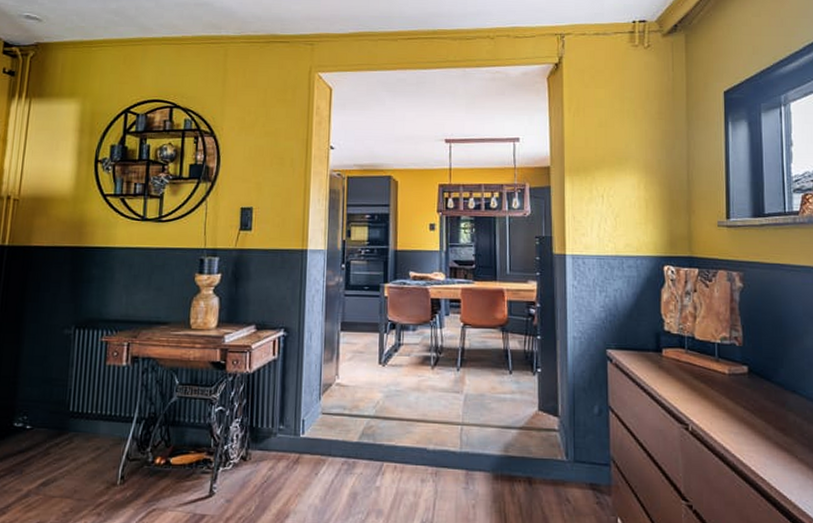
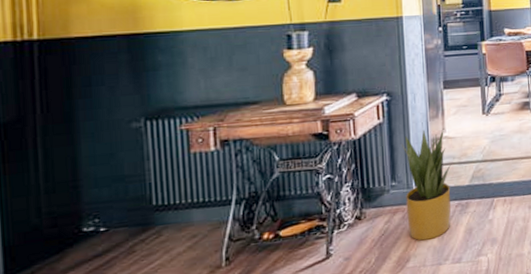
planter: none [290,372,342,497] -> present [402,129,452,241]

